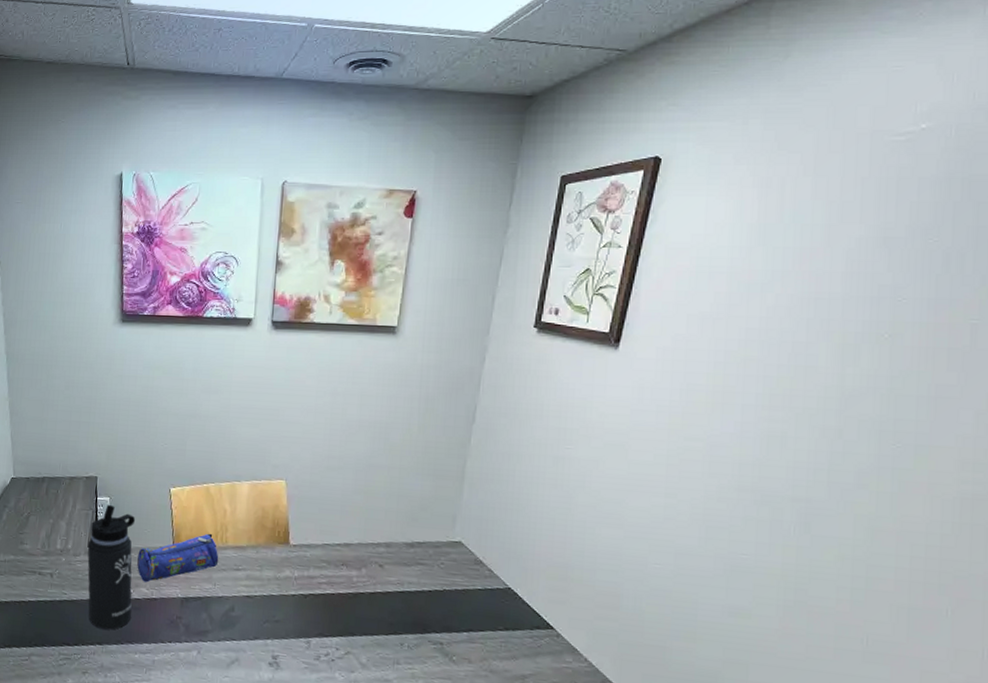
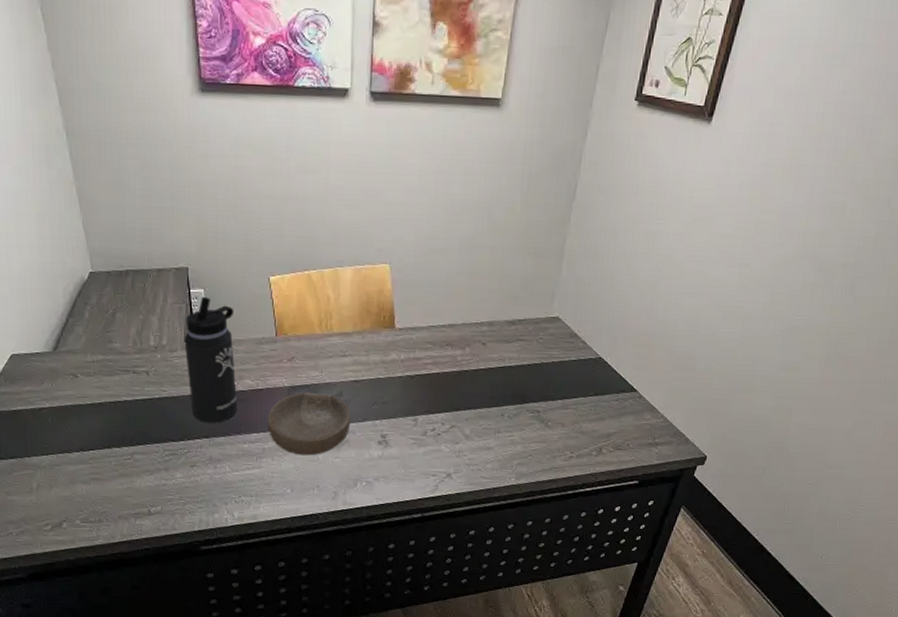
pencil case: present [136,533,219,583] -> none [238,321,325,374]
bowl: none [159,604,242,672] -> present [268,392,351,456]

